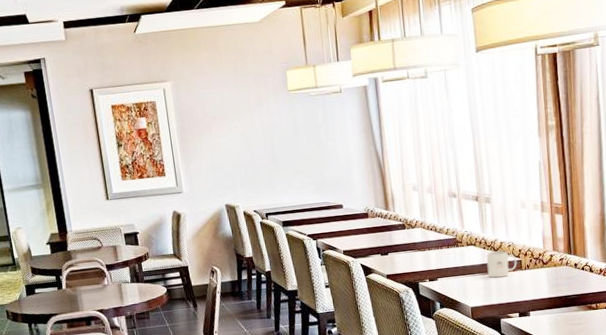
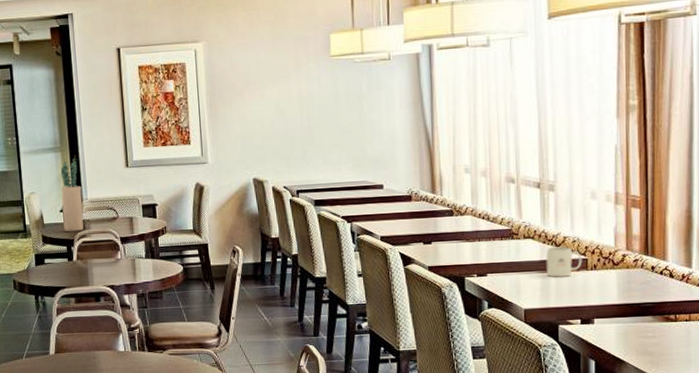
vase: none [44,190,70,263] -> present [60,155,84,233]

